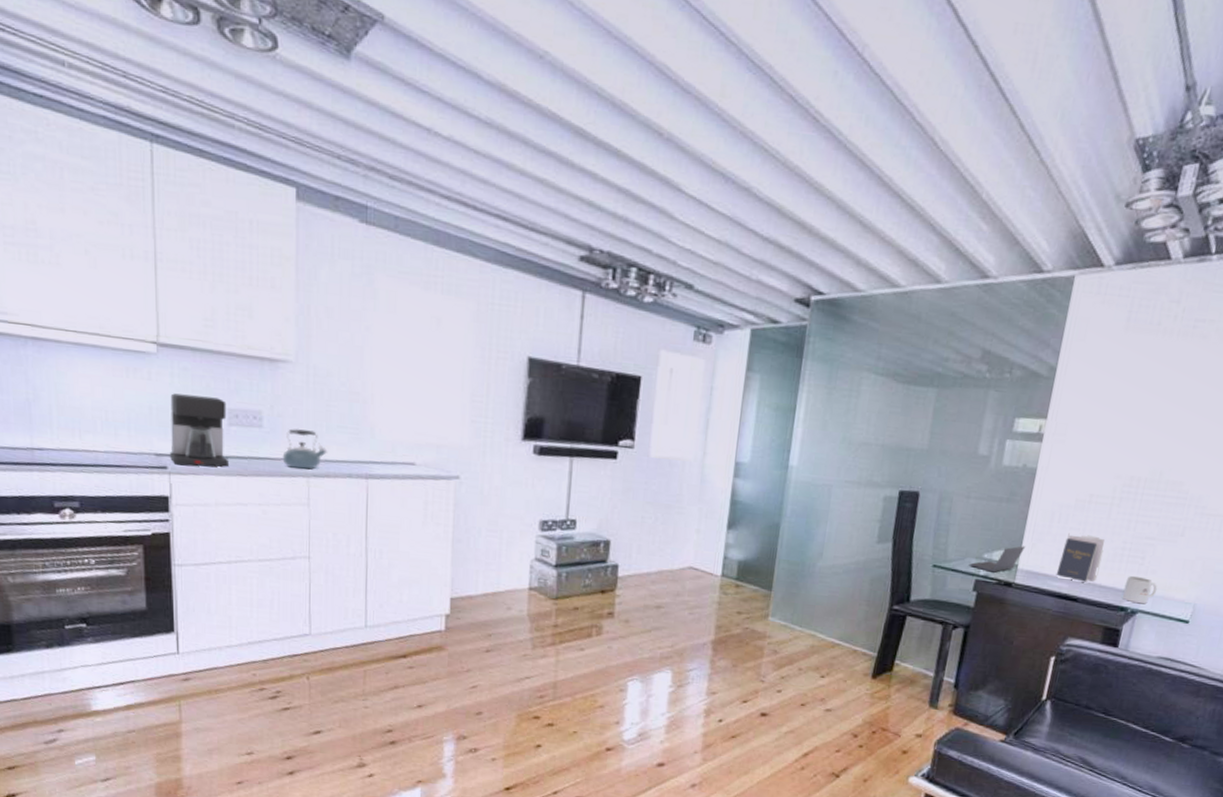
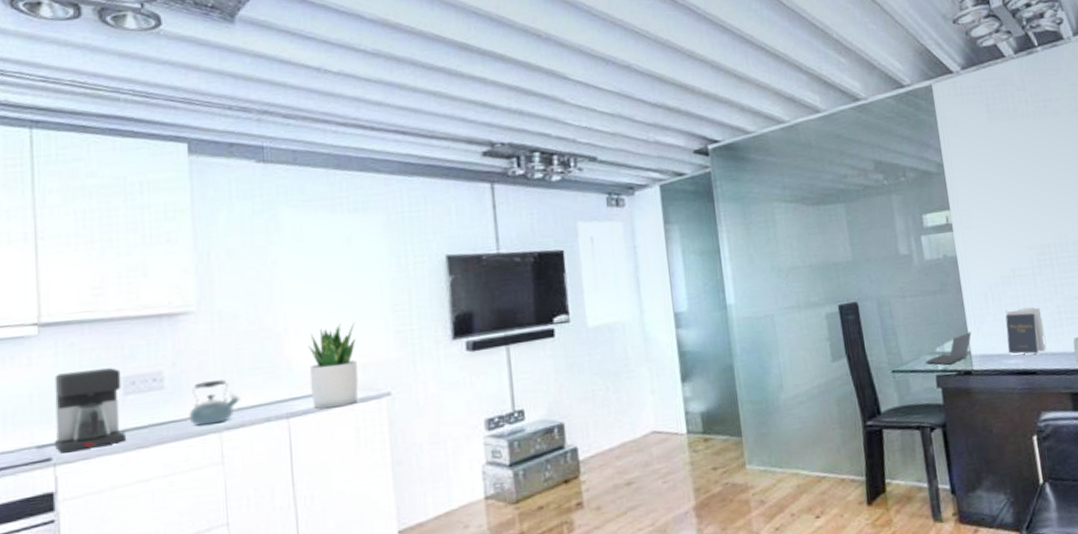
planter: none [389,401,435,480] -> present [309,323,358,409]

